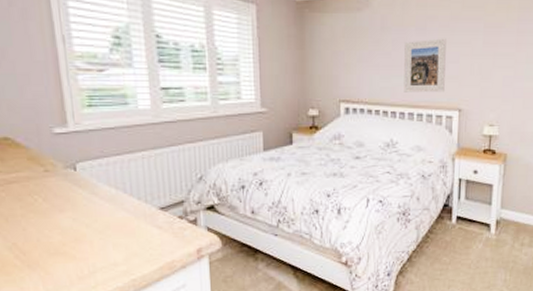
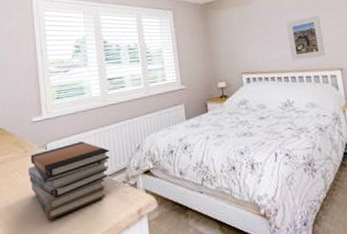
book stack: none [50,165,163,255] -> present [28,141,110,221]

